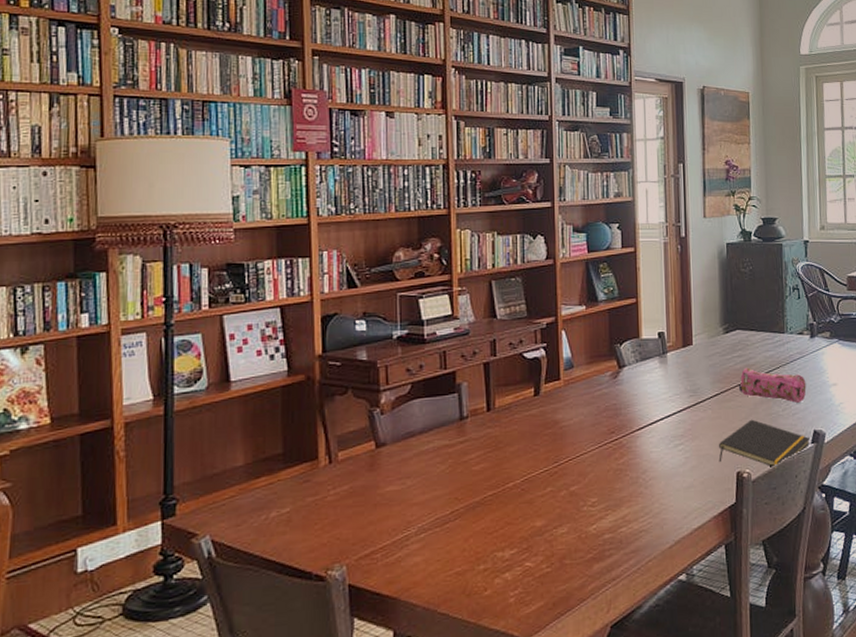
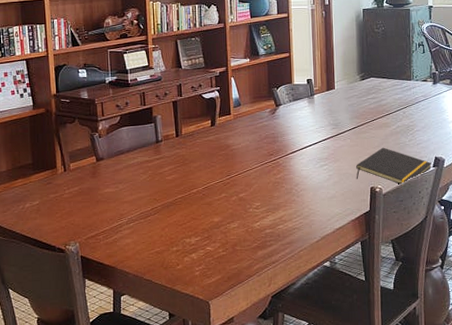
pencil case: present [738,367,806,403] -> none [372,107,429,135]

